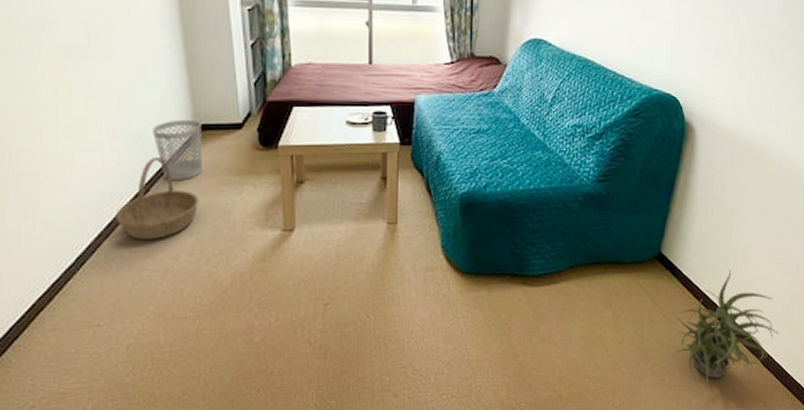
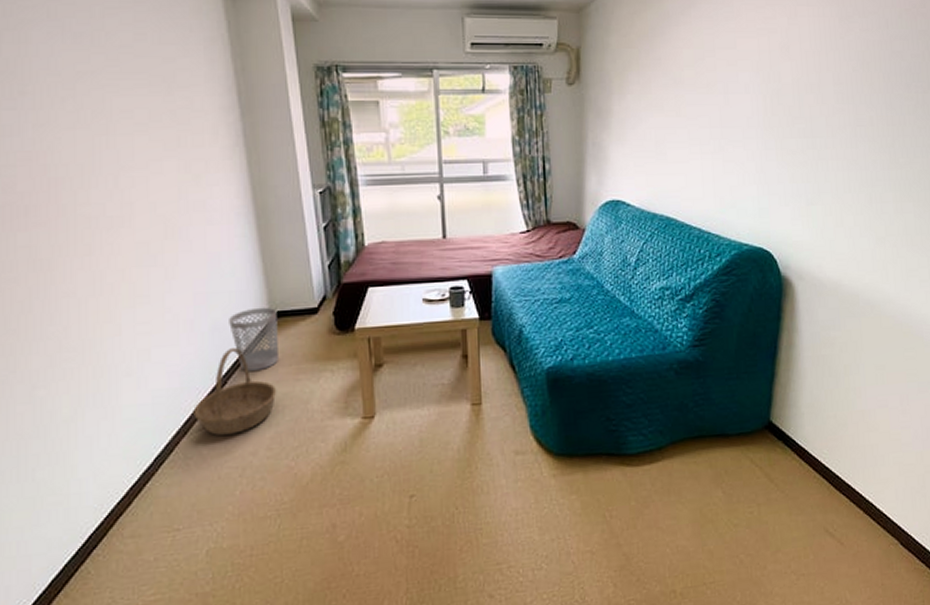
potted plant: present [672,270,780,387] -> none [790,437,917,575]

